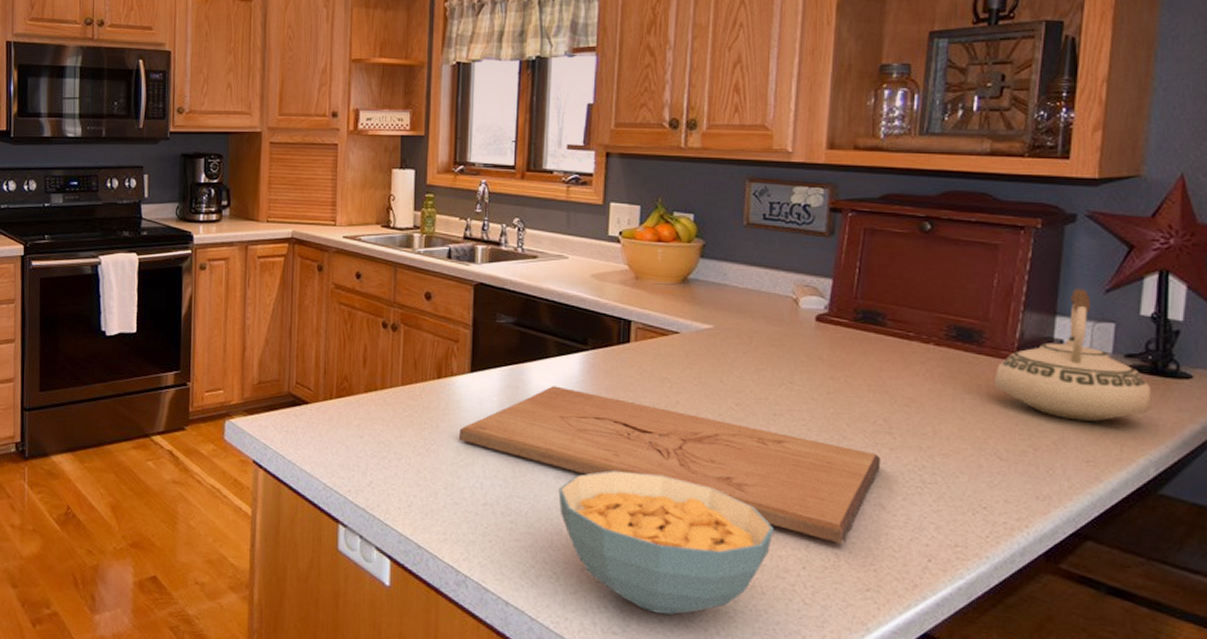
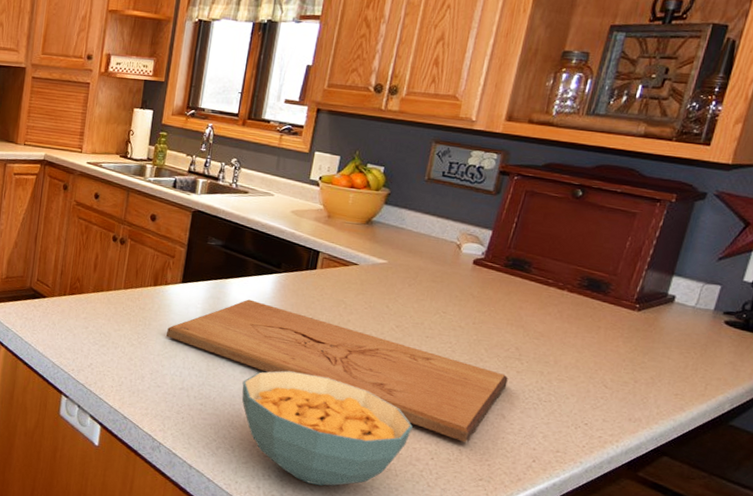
teakettle: present [994,288,1152,422] -> none [611,254,741,364]

